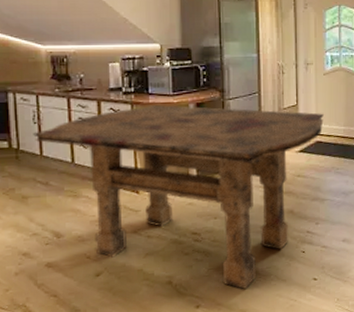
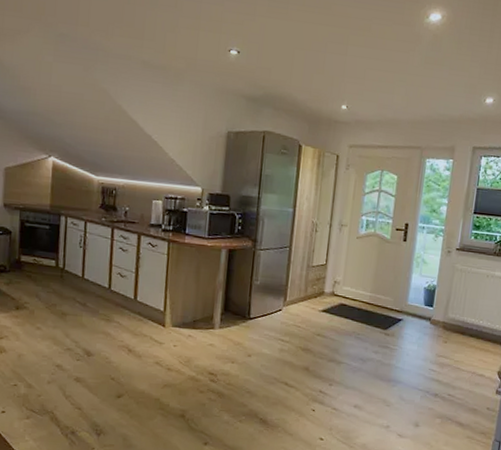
dining table: present [33,105,324,289] -> none [78,245,352,435]

